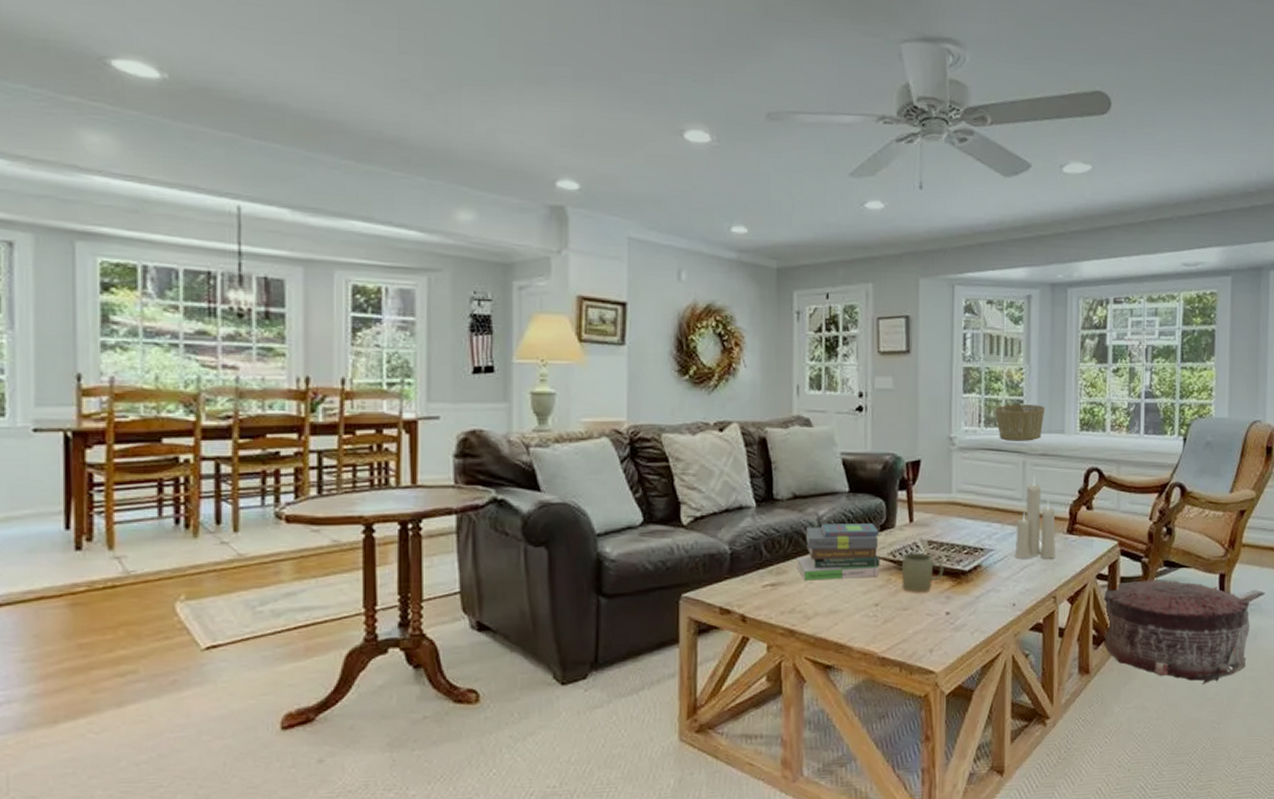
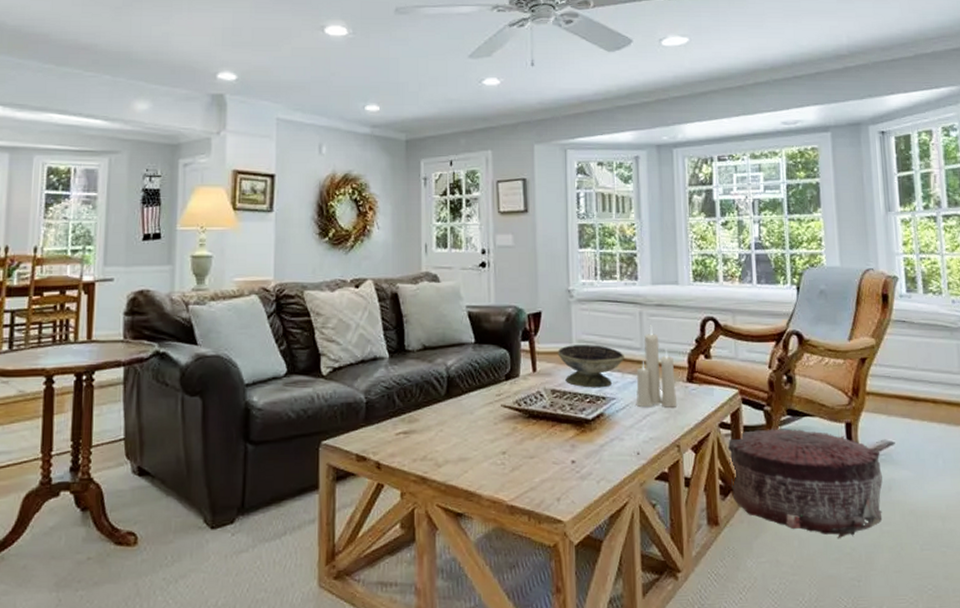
books: present [796,523,880,581] -> none [427,373,506,429]
mug: present [901,552,944,593] -> none [526,401,568,441]
decorative bowl: none [936,495,1005,539] -> present [557,345,624,388]
basket: present [994,404,1046,441] -> none [609,258,659,293]

